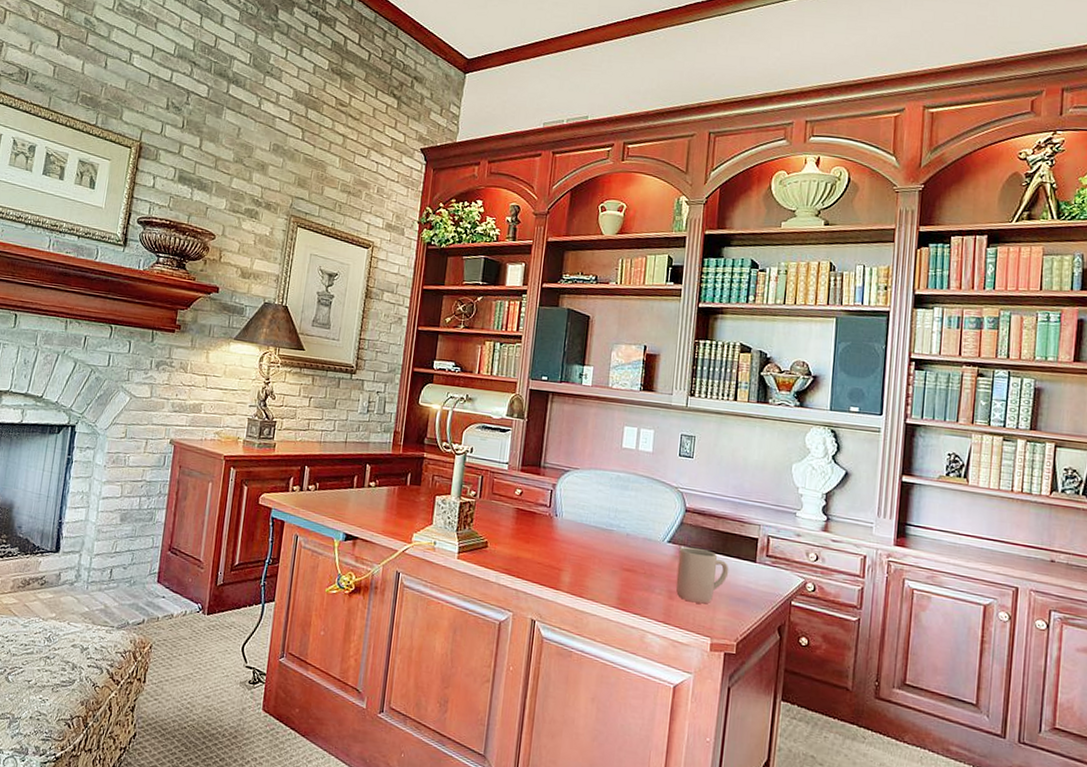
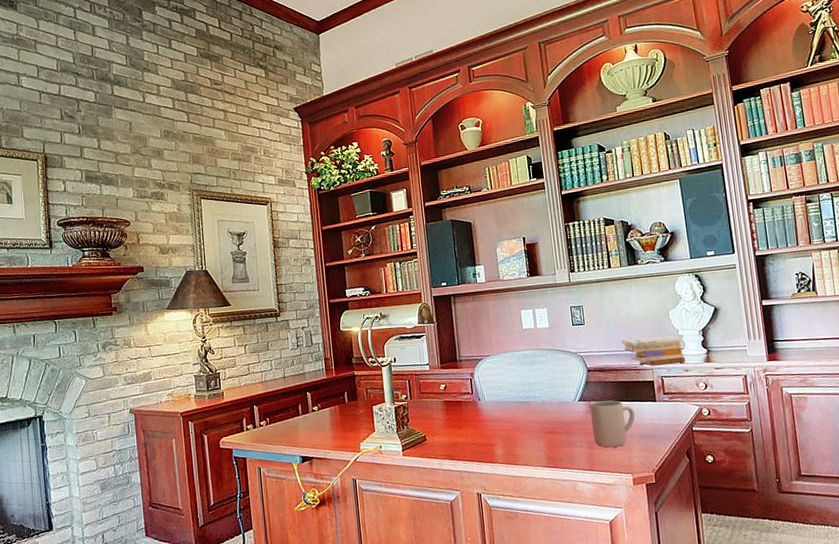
books: none [730,485,801,527] -> present [621,335,686,366]

